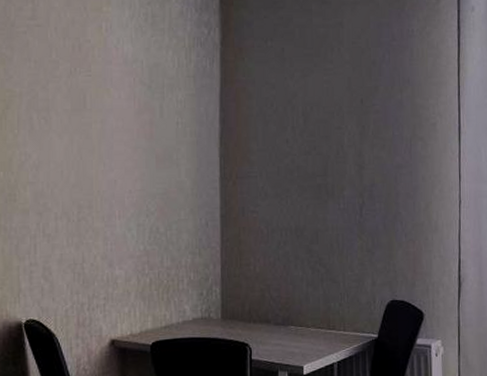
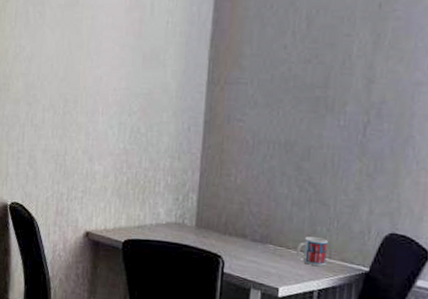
mug: none [315,313,342,340] -> present [296,236,328,266]

